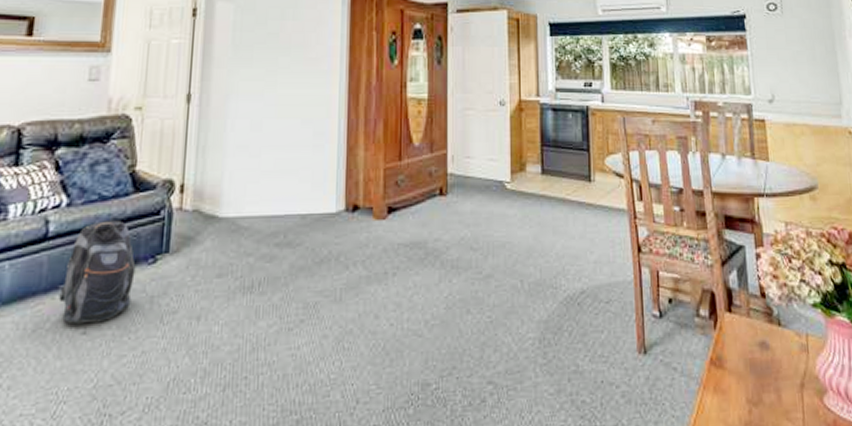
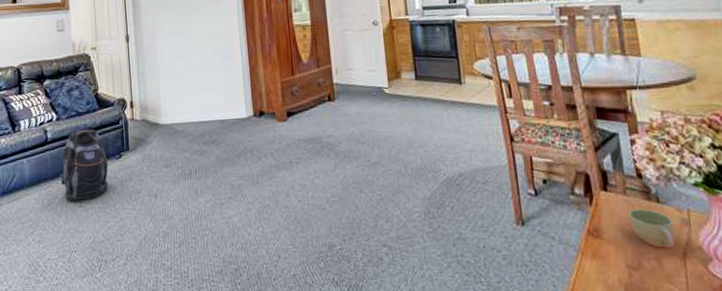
cup: none [750,333,795,378] -> present [628,209,676,248]

